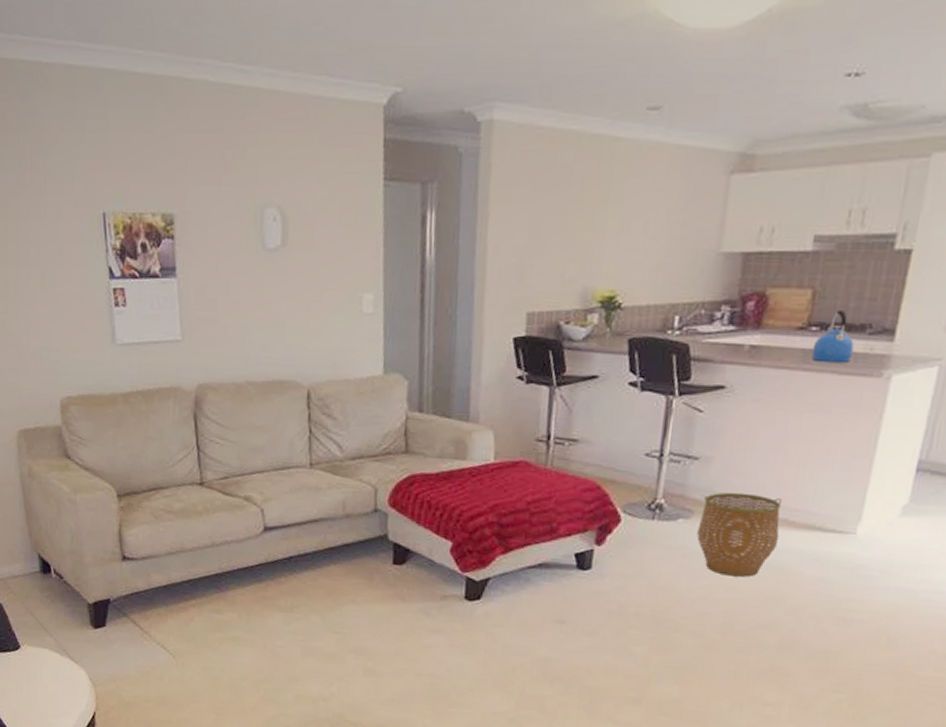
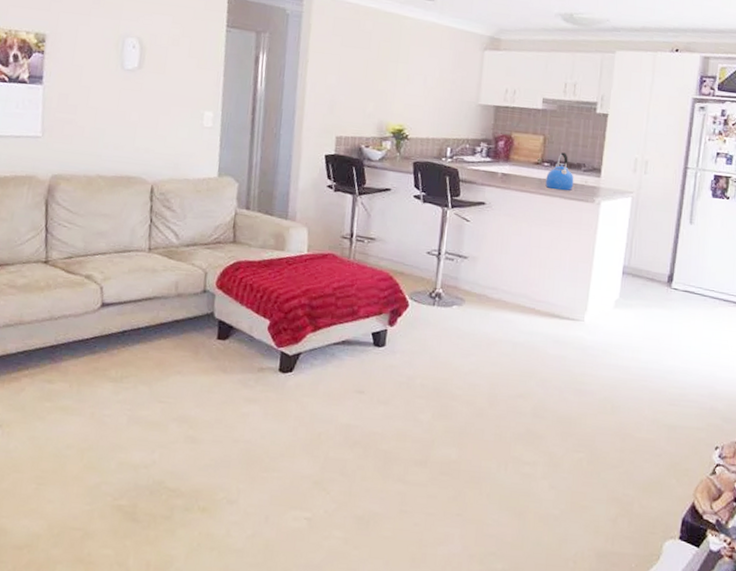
basket: present [697,492,783,577] -> none [467,285,530,355]

